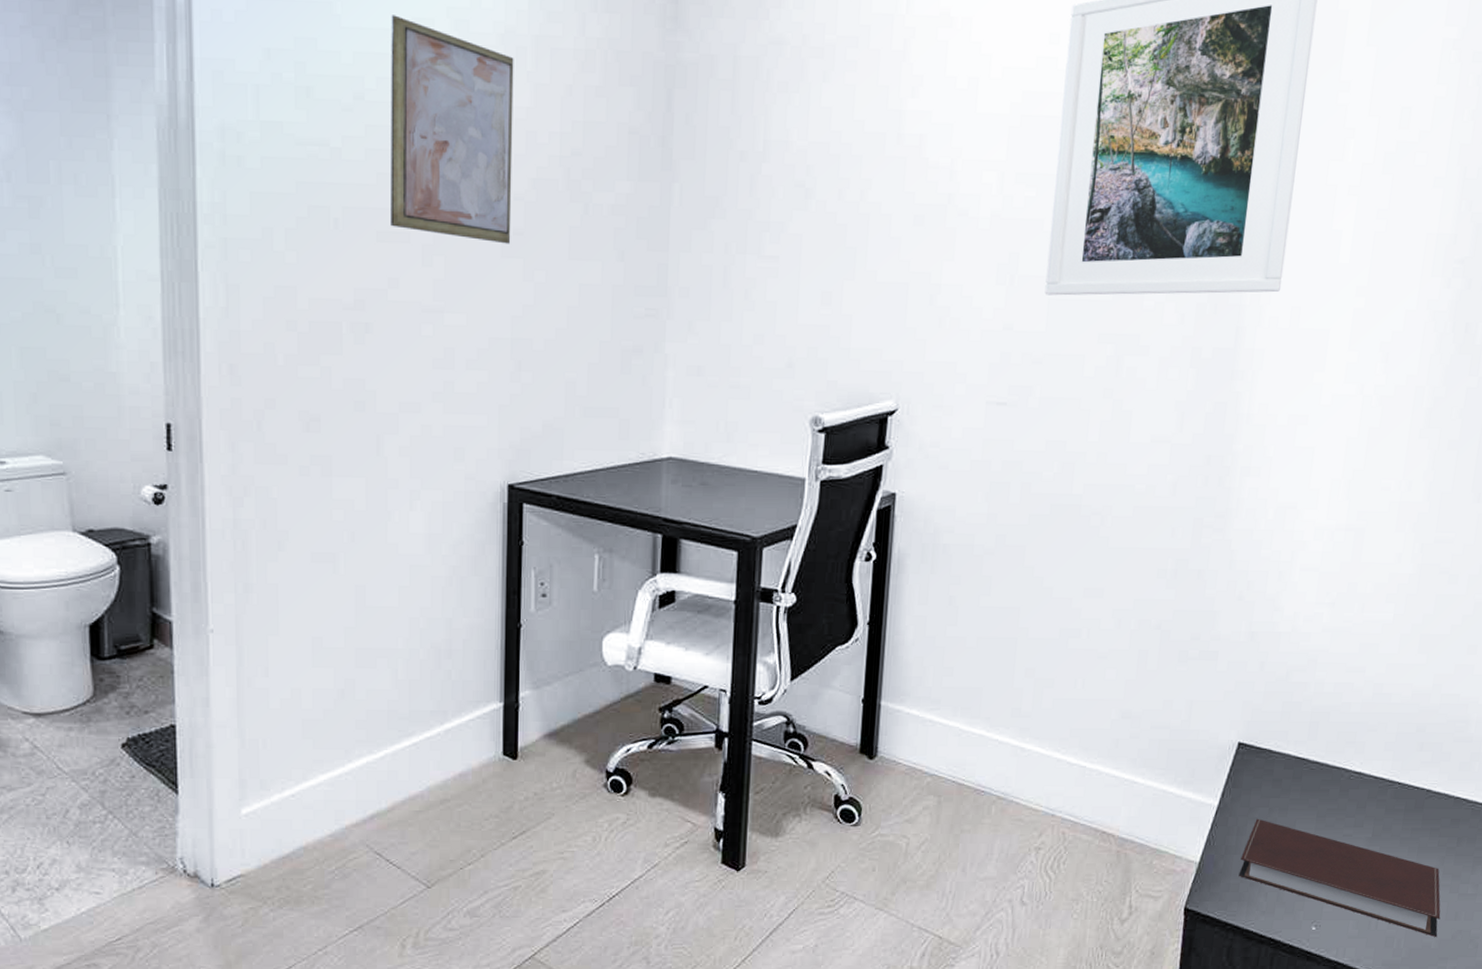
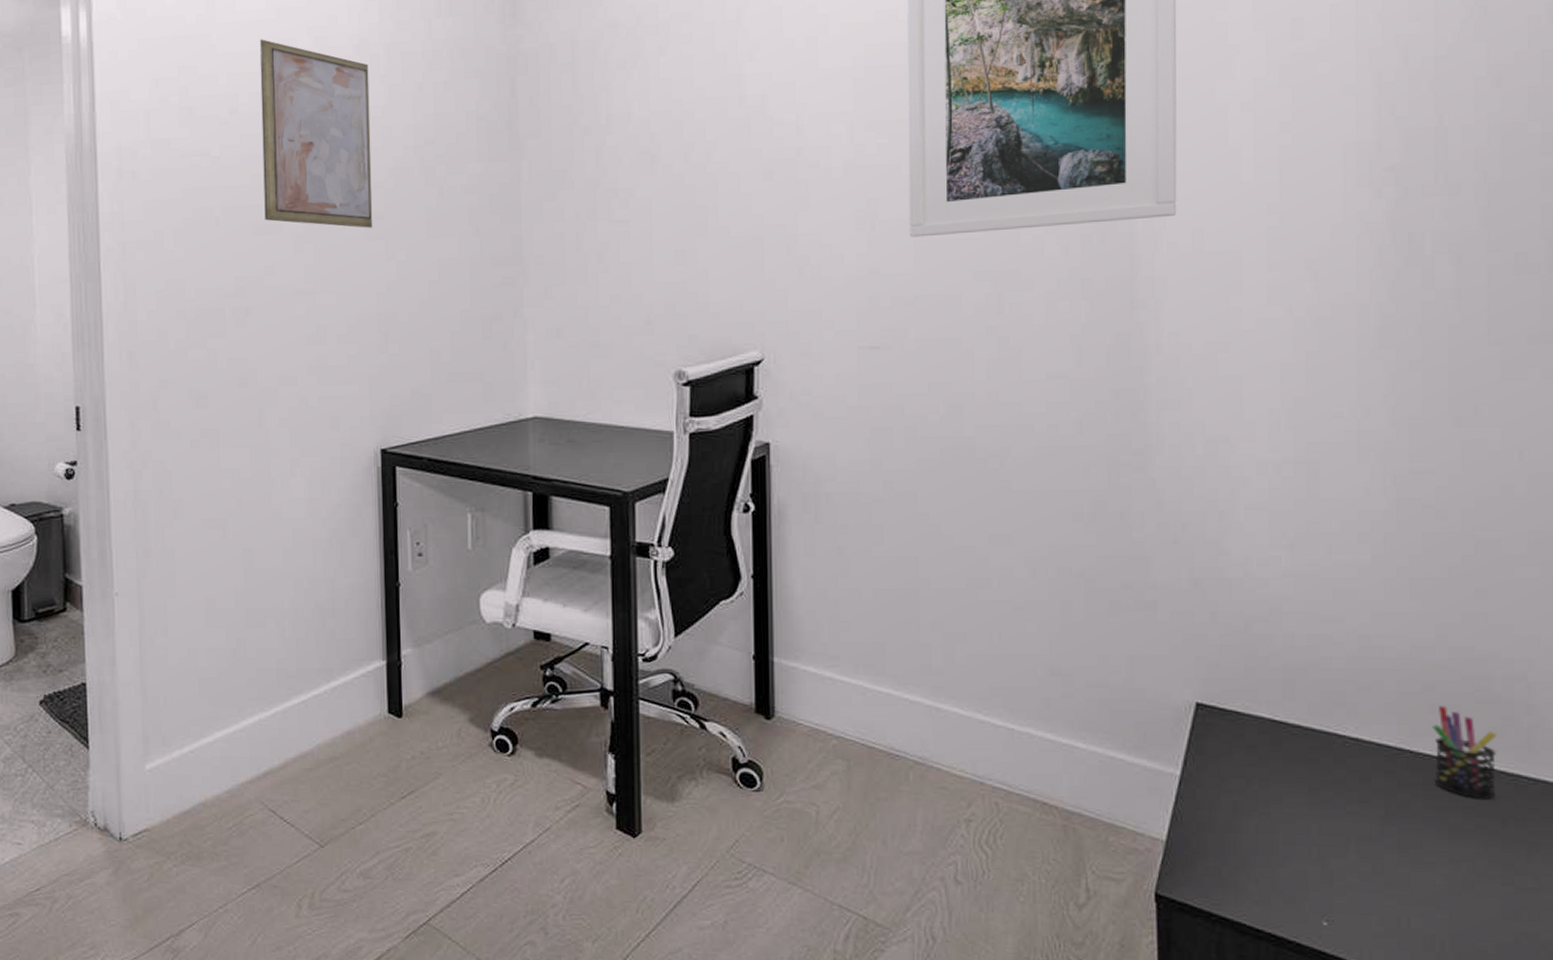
notebook: present [1238,818,1441,938] -> none [1218,791,1494,941]
pen holder: none [1413,744,1466,822] -> present [1432,706,1498,799]

